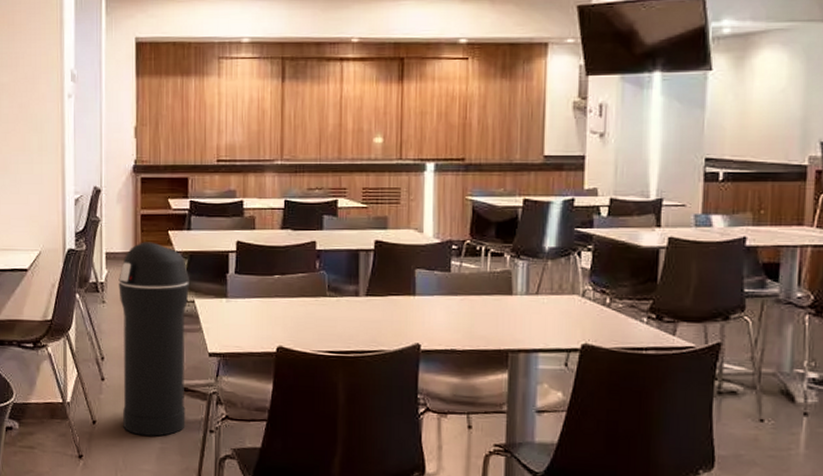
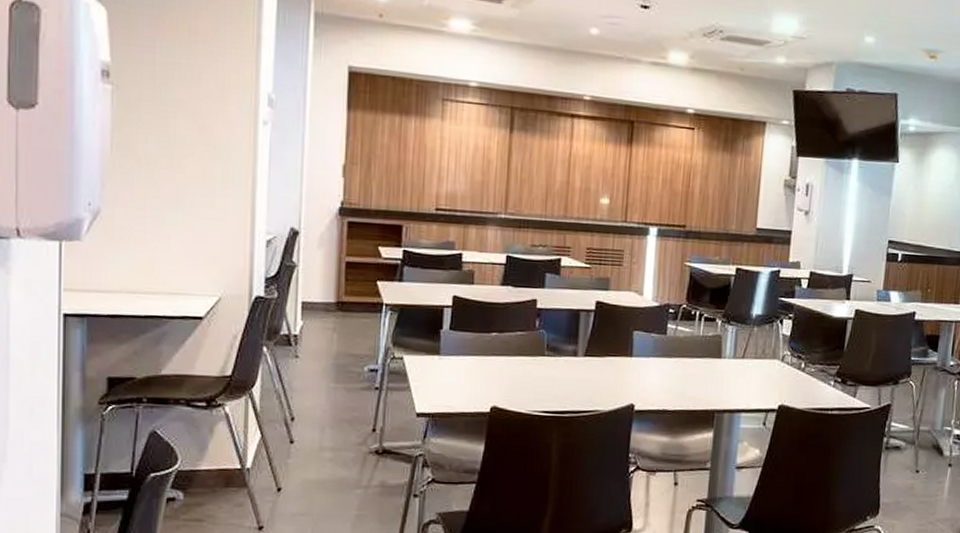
trash can: present [118,242,189,437] -> none [314,292,398,503]

